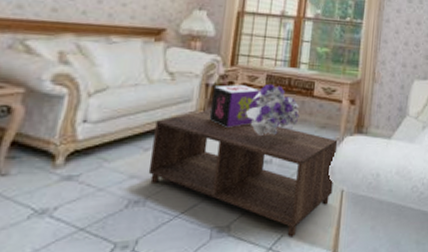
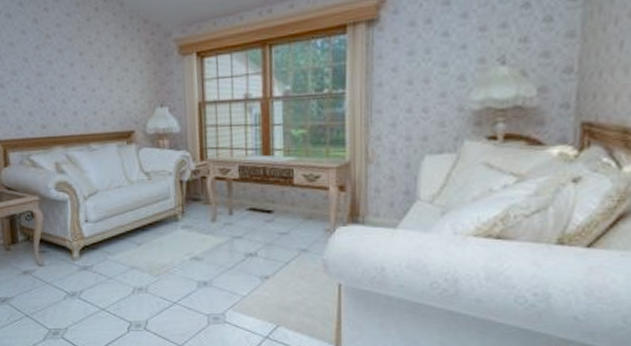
coffee table: present [148,109,338,237] -> none [142,205,329,328]
decorative box: present [209,85,260,129] -> none [188,179,235,223]
bouquet: present [245,83,300,135] -> none [222,175,281,229]

